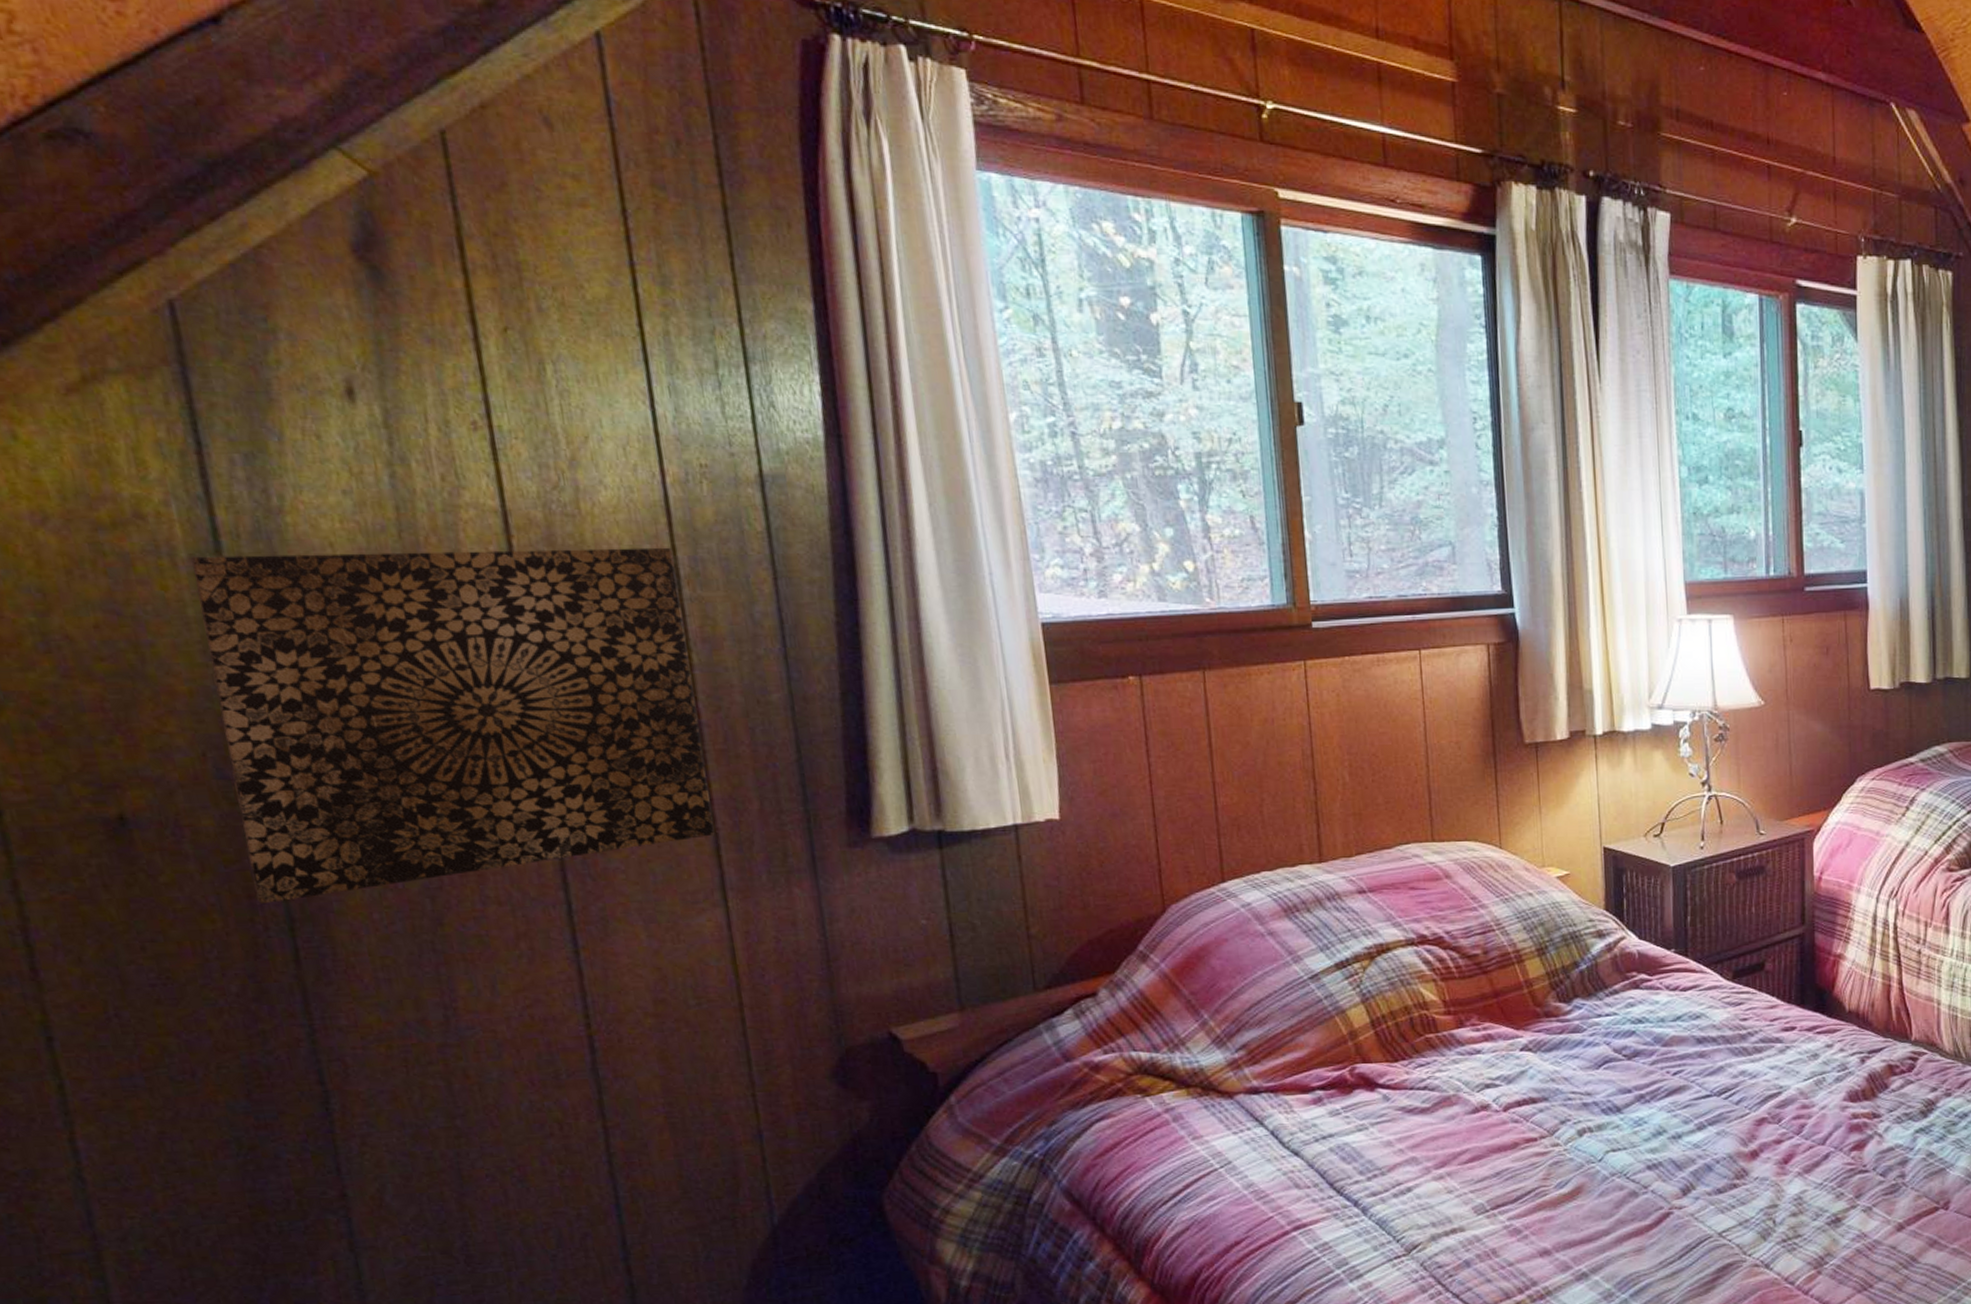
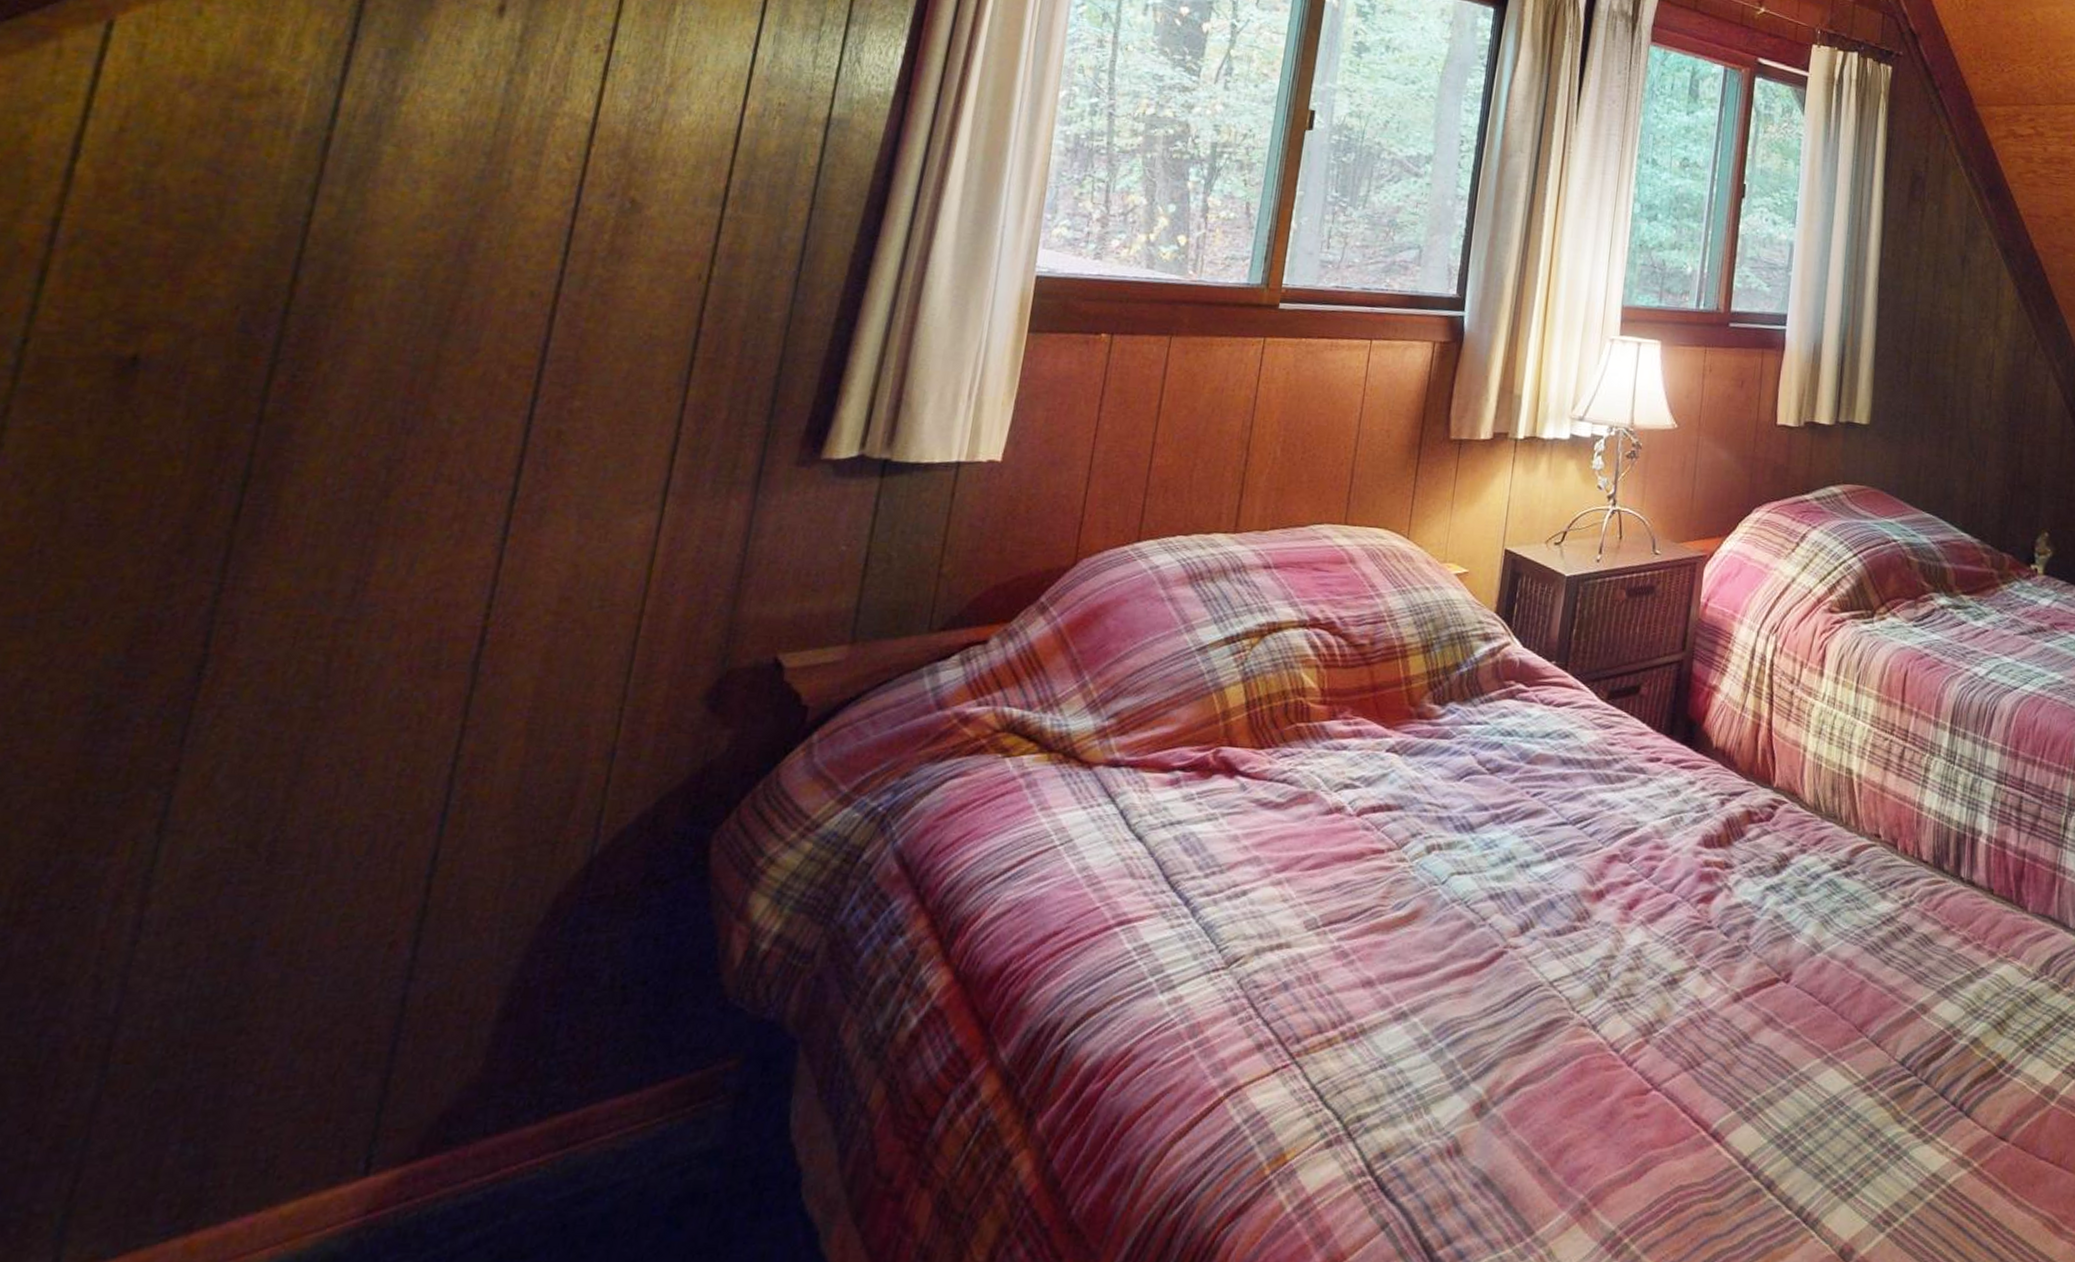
wall art: present [192,547,715,905] -> none [225,130,730,457]

